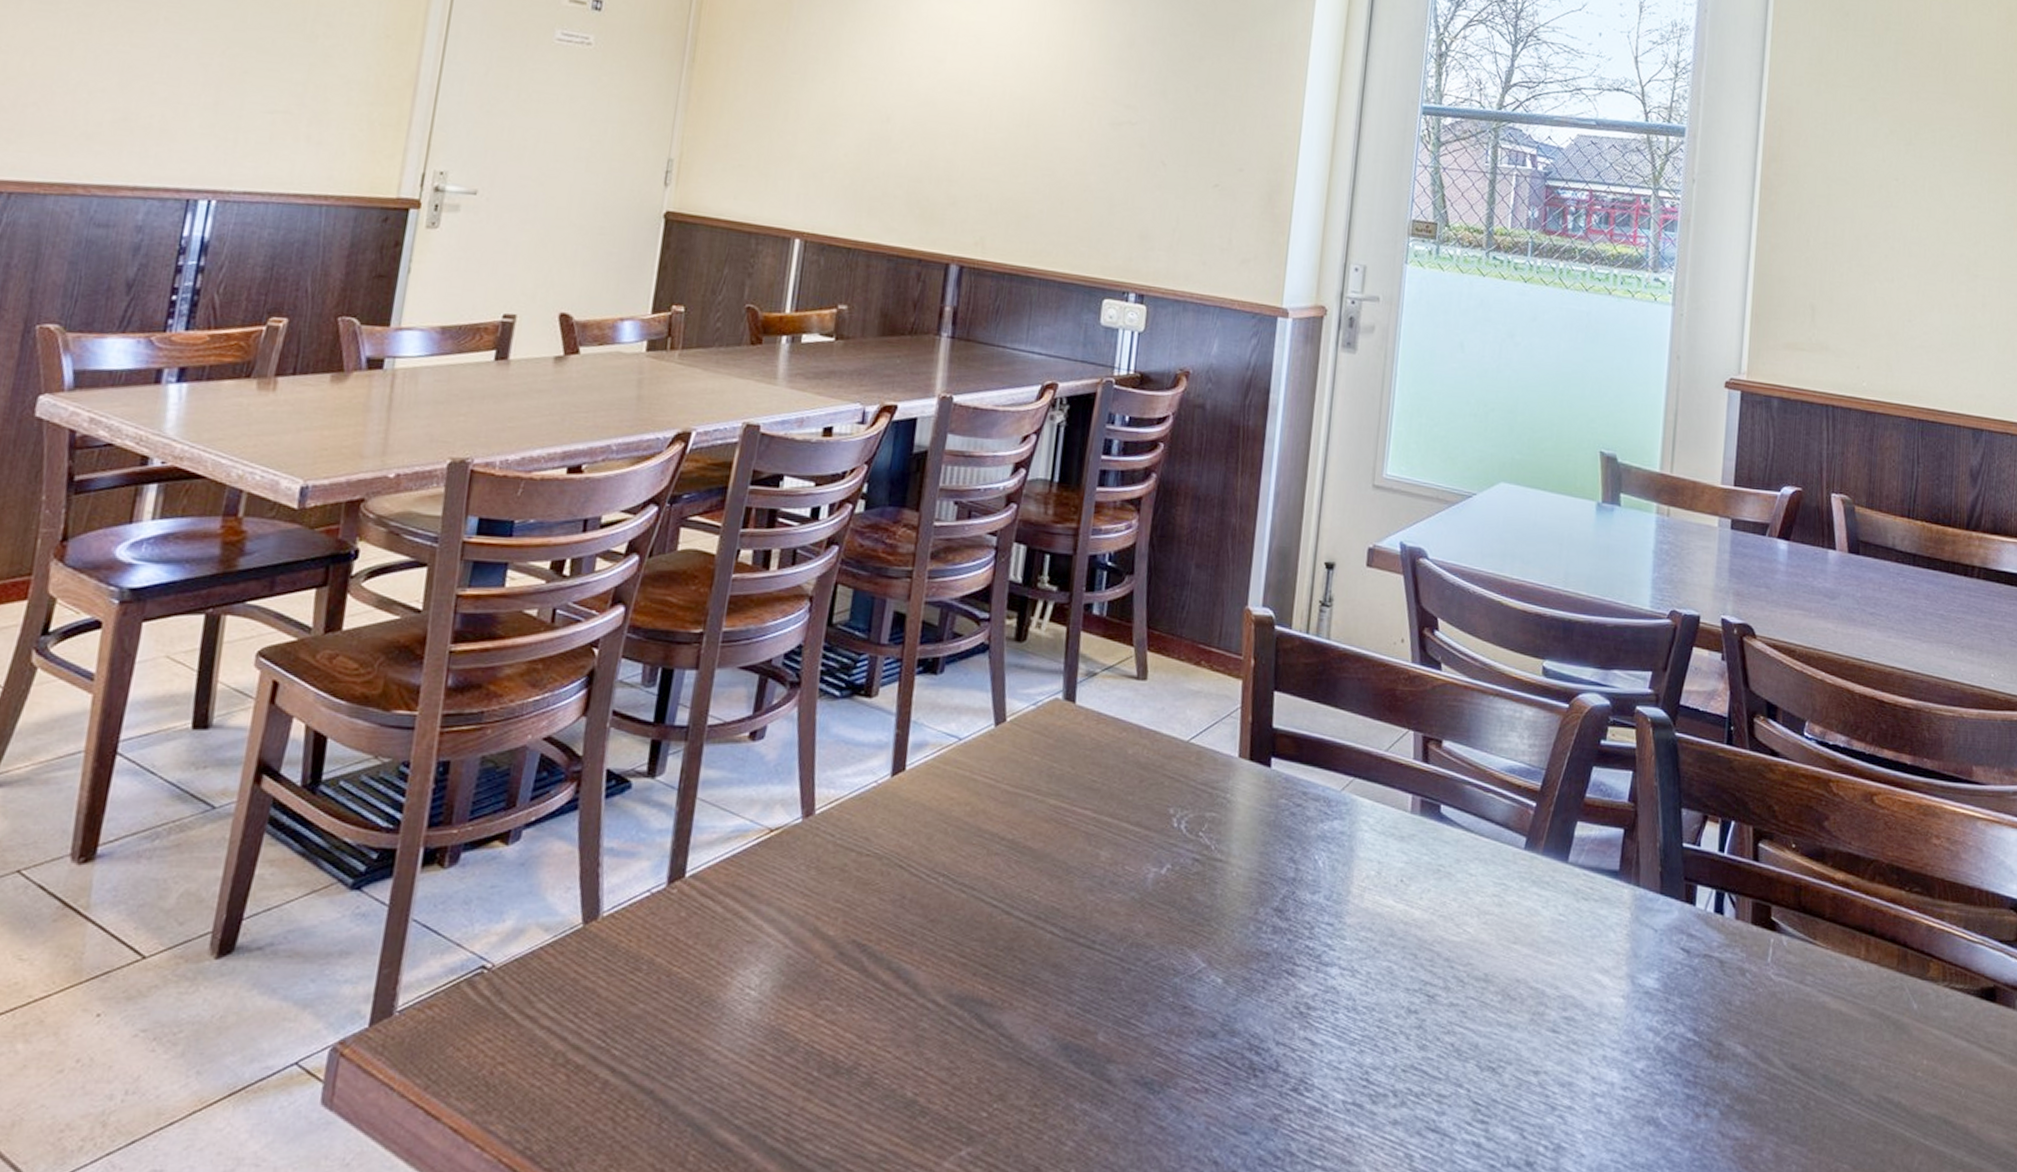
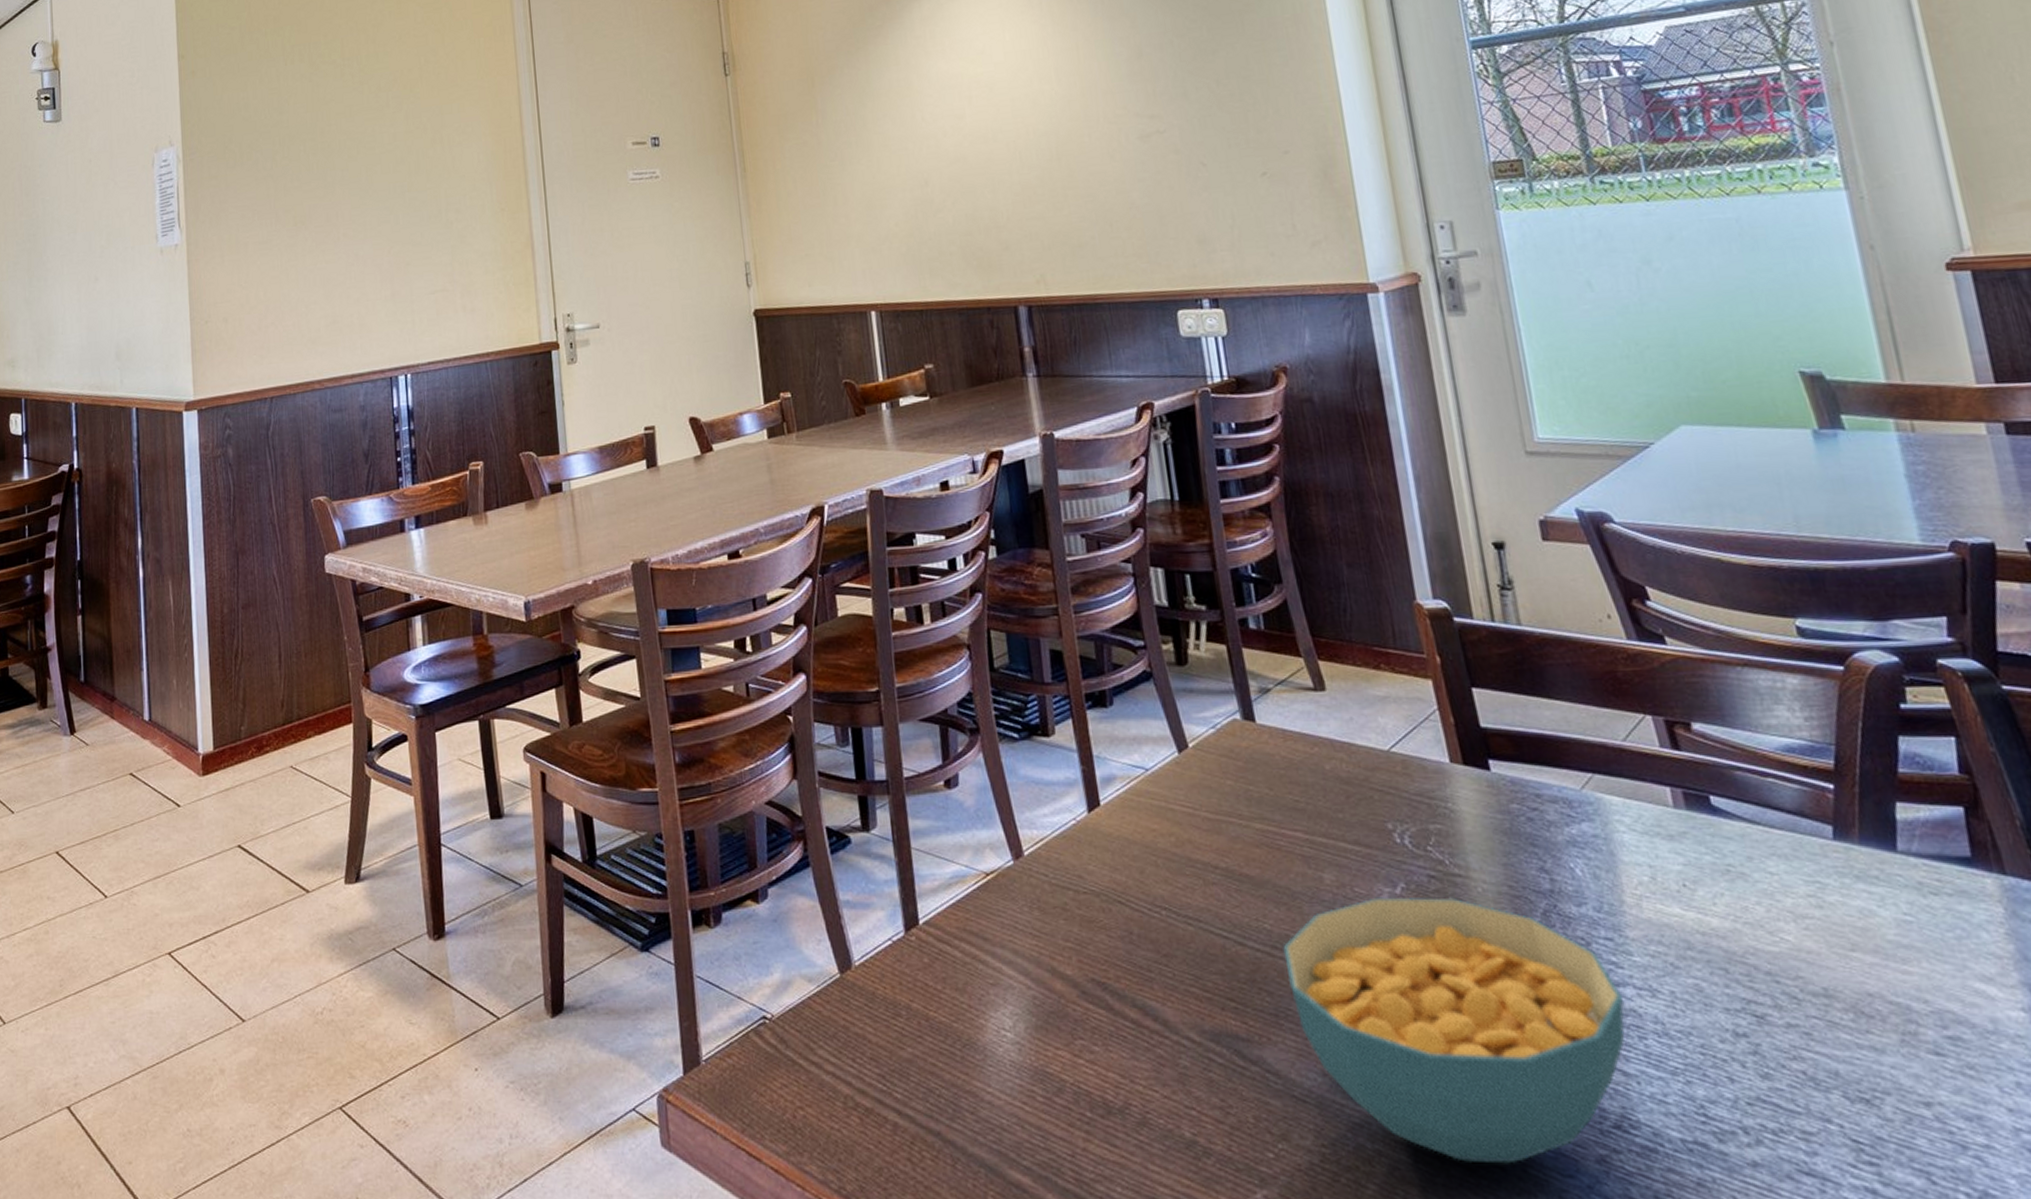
cereal bowl: none [1042,876,1328,1123] -> present [1283,897,1626,1164]

